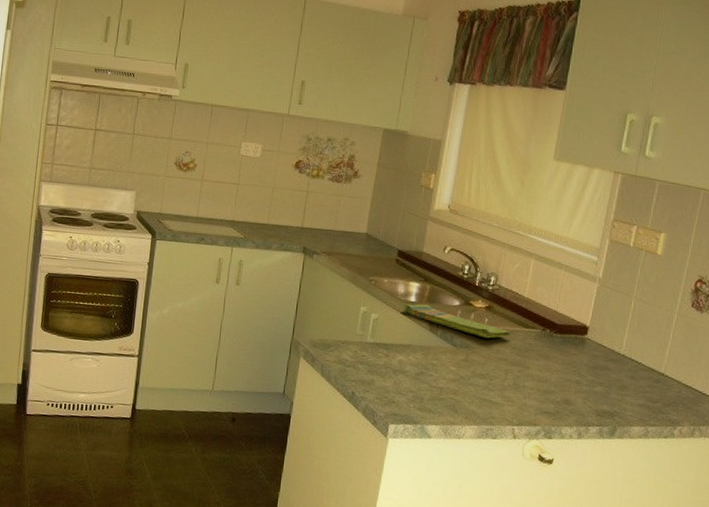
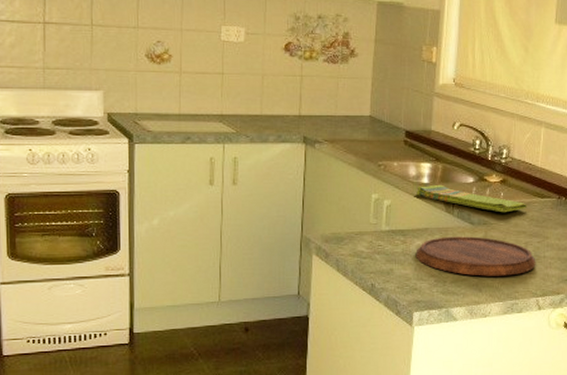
cutting board: none [396,355,515,401] -> present [415,236,536,276]

